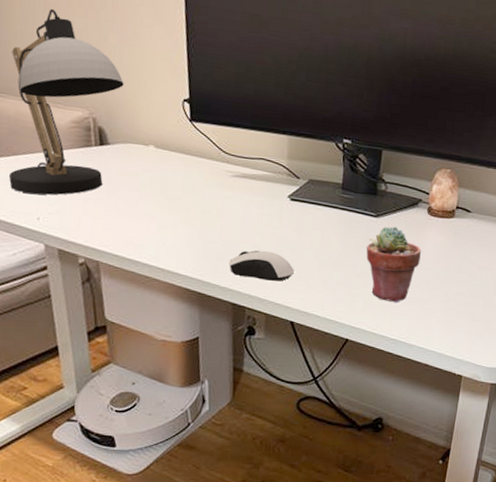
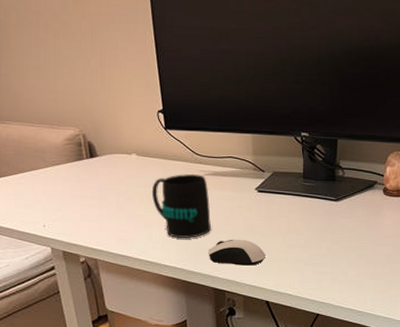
desk lamp: present [8,8,124,195] -> none [12,43,106,205]
mug: none [169,173,235,246] -> present [151,173,211,238]
potted succulent: present [366,226,421,303] -> none [329,208,380,278]

